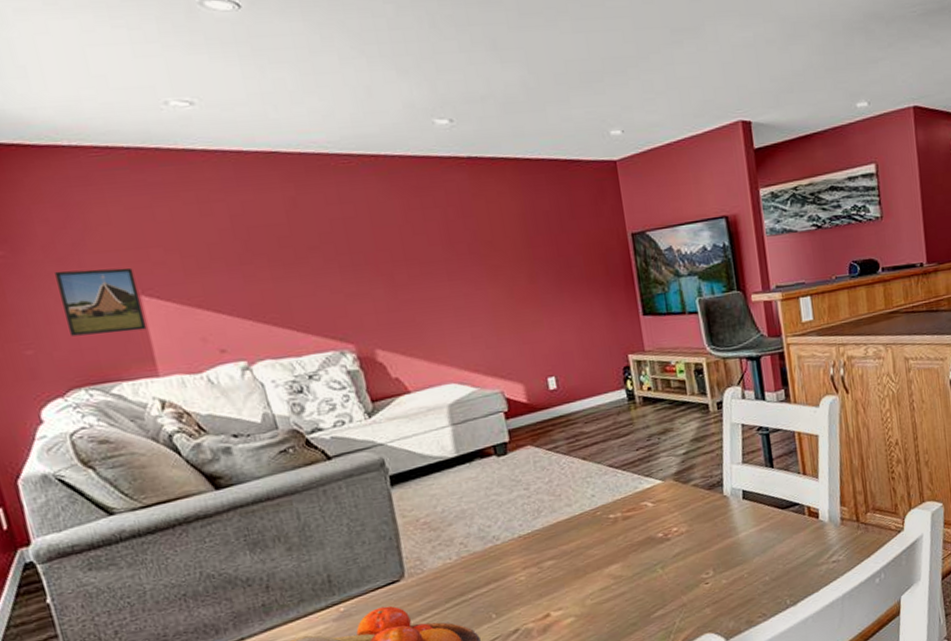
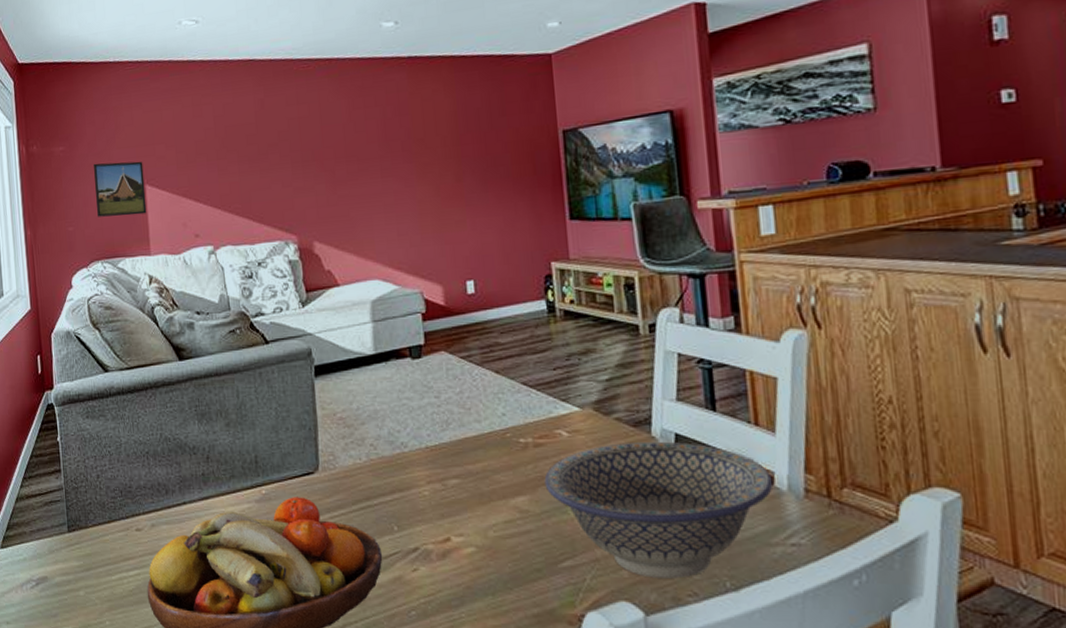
bowl: none [634,496,819,610] -> present [544,441,774,579]

